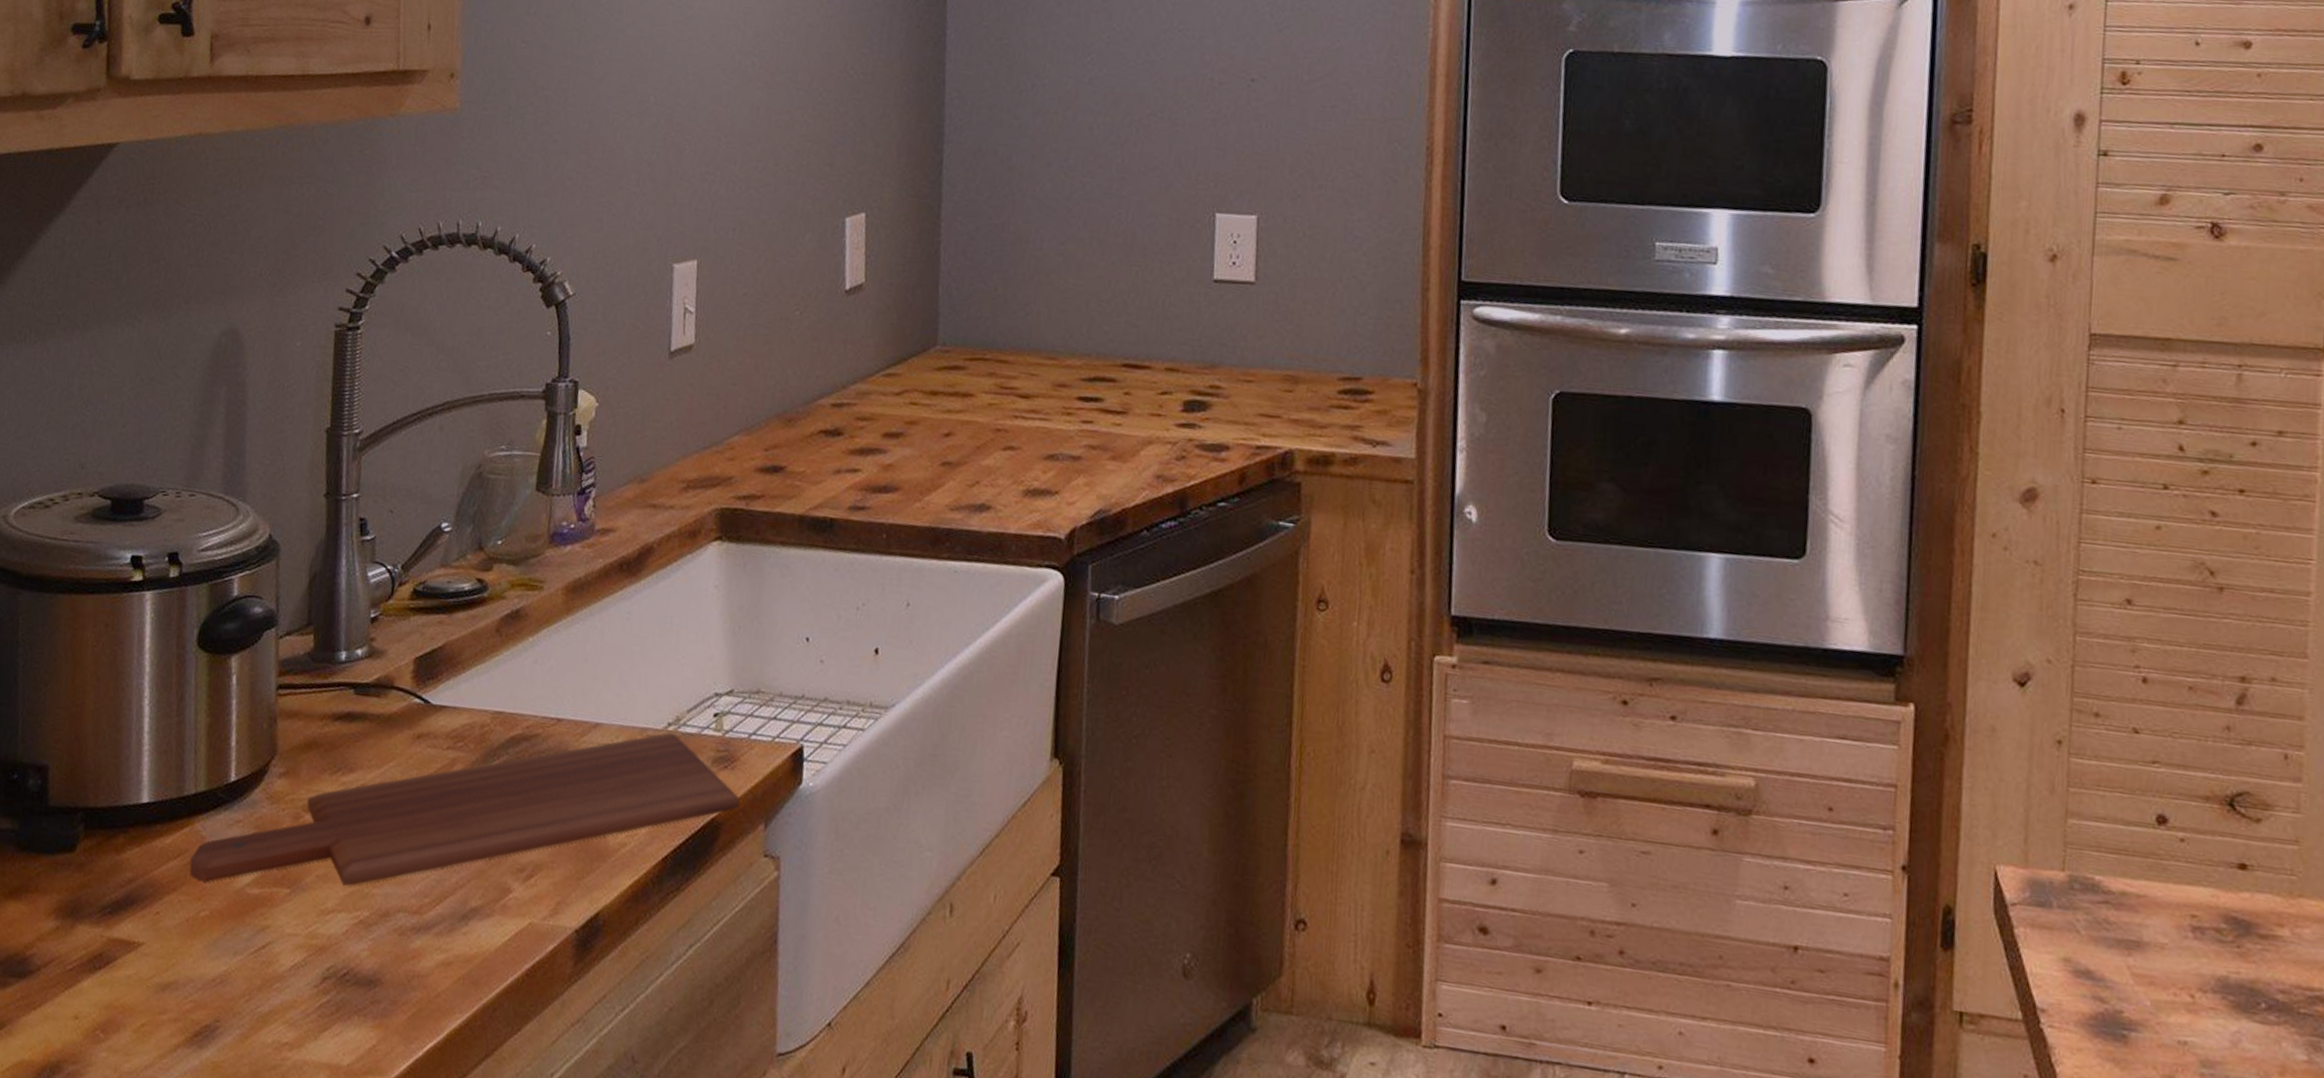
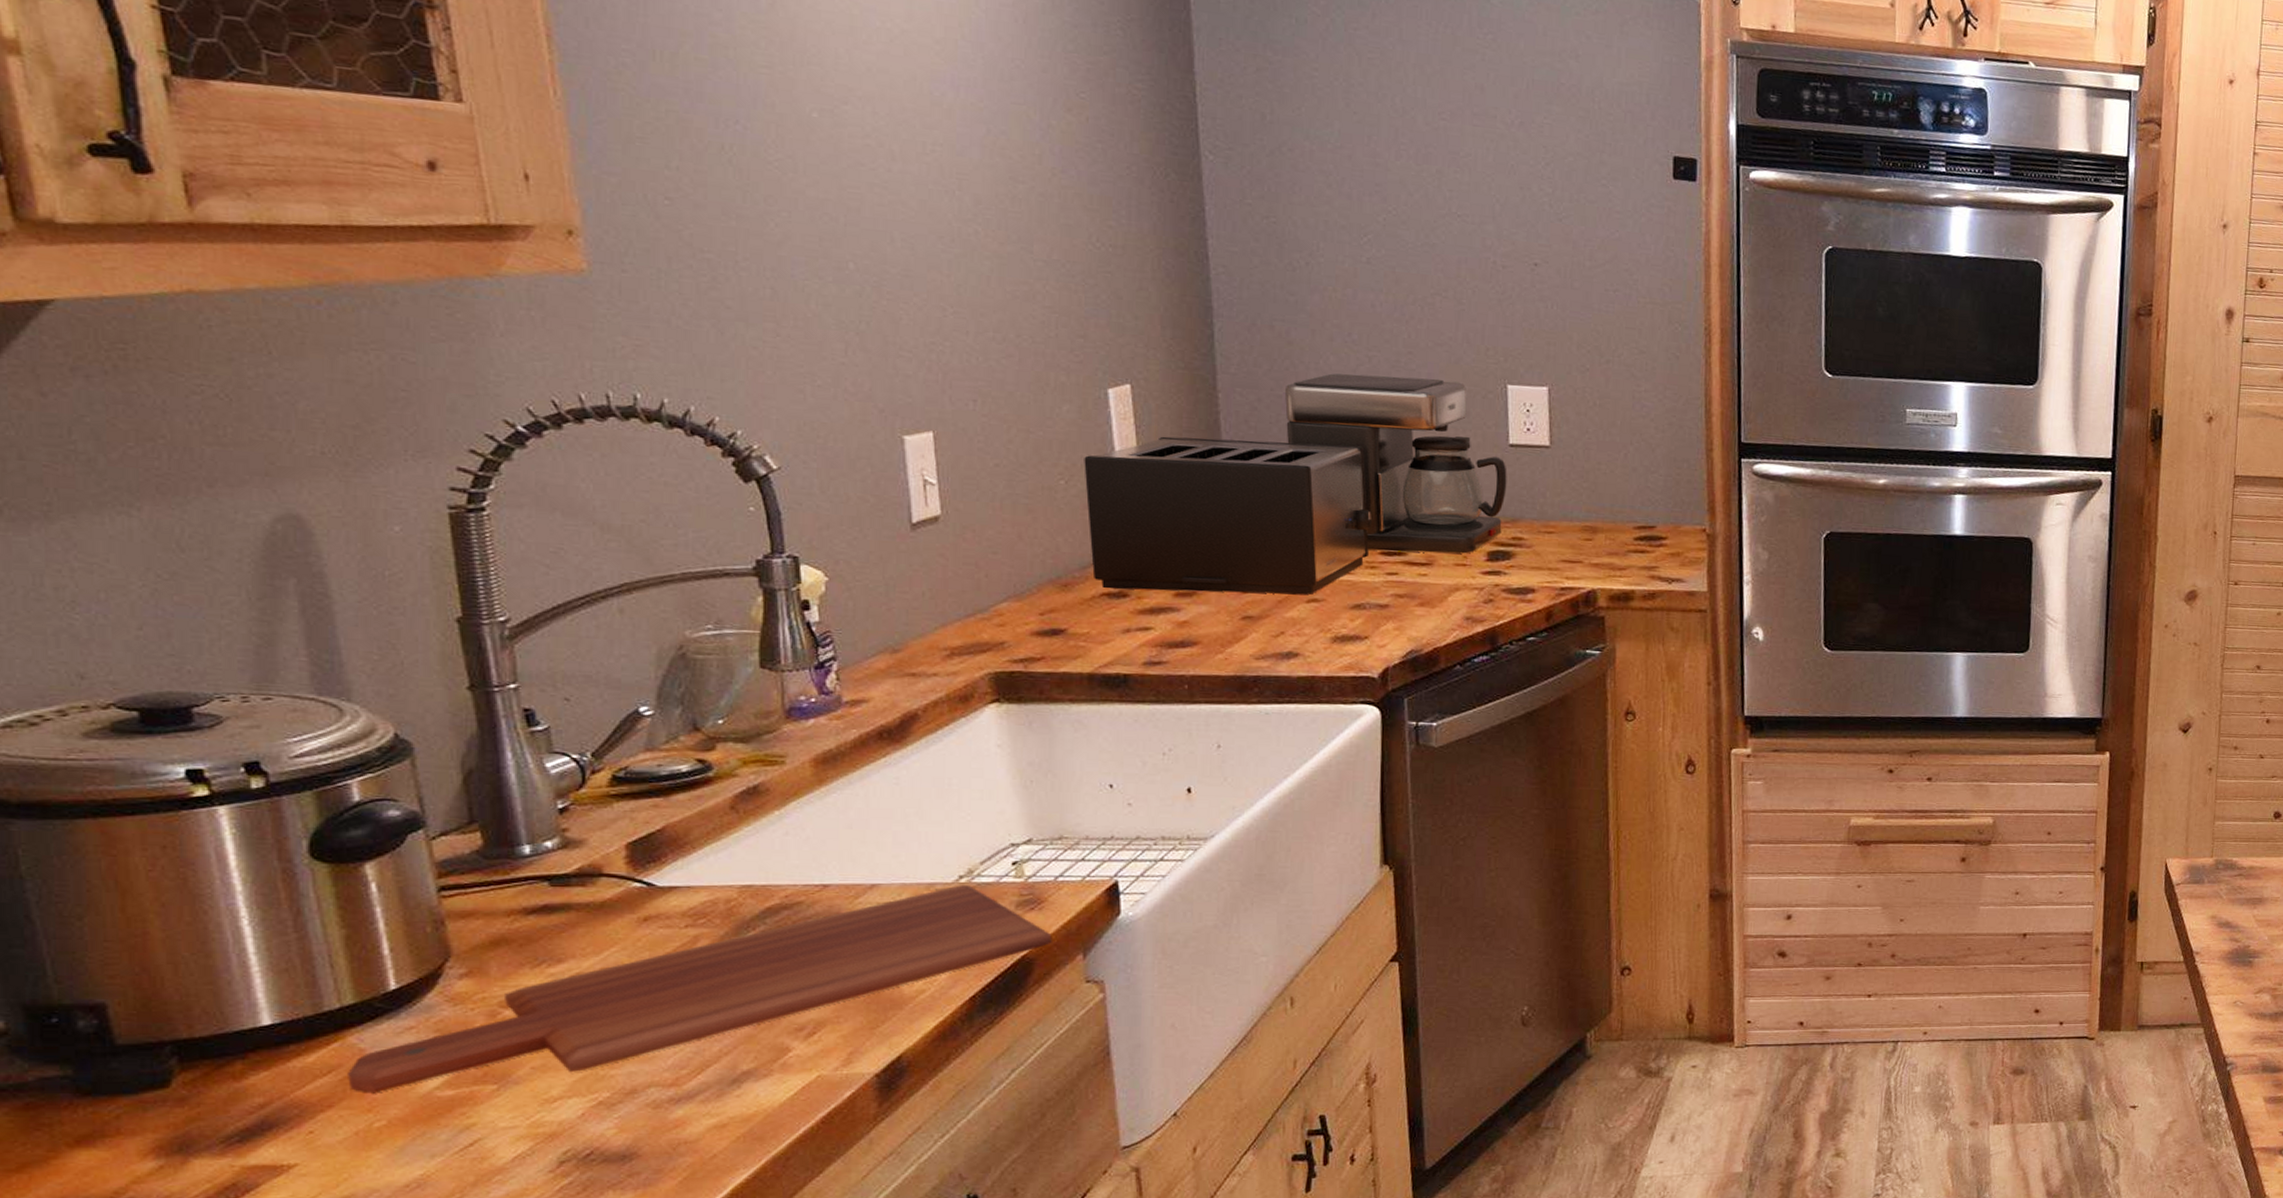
toaster: none [814,266,1072,441] -> present [1084,436,1371,595]
coffee maker: none [999,201,1210,403] -> present [1285,373,1507,554]

